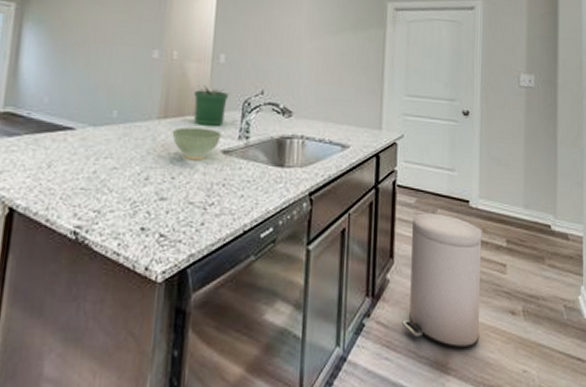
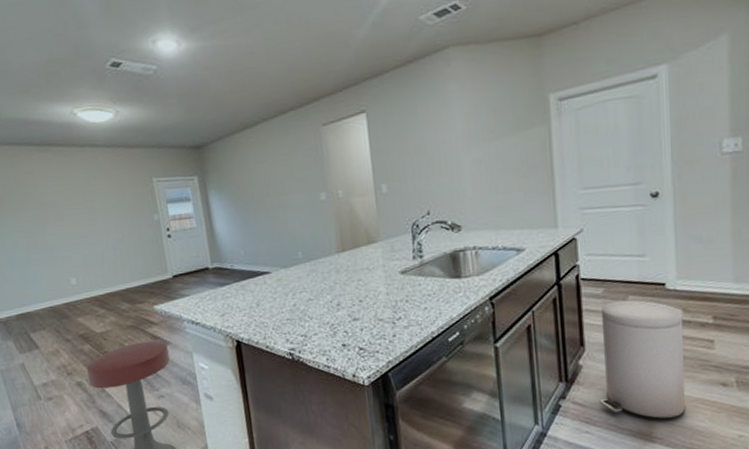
bowl: present [172,127,222,161] -> none [352,254,397,284]
planter: present [194,85,231,126] -> none [365,216,399,253]

